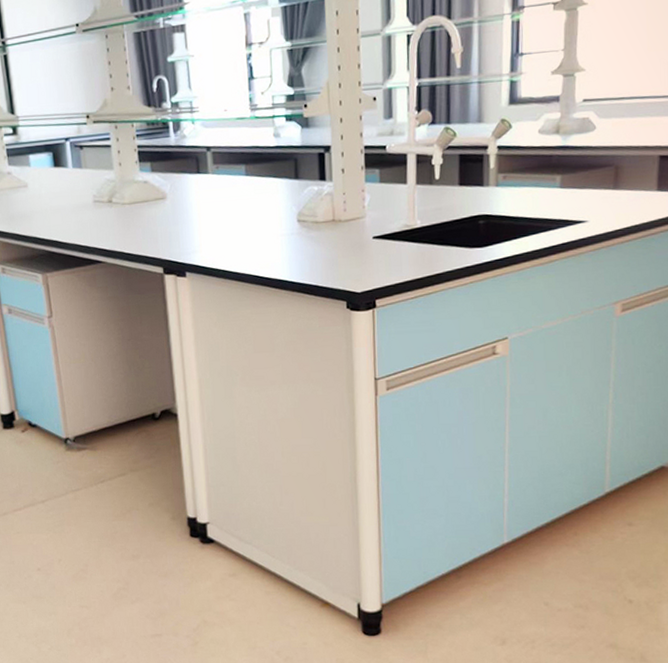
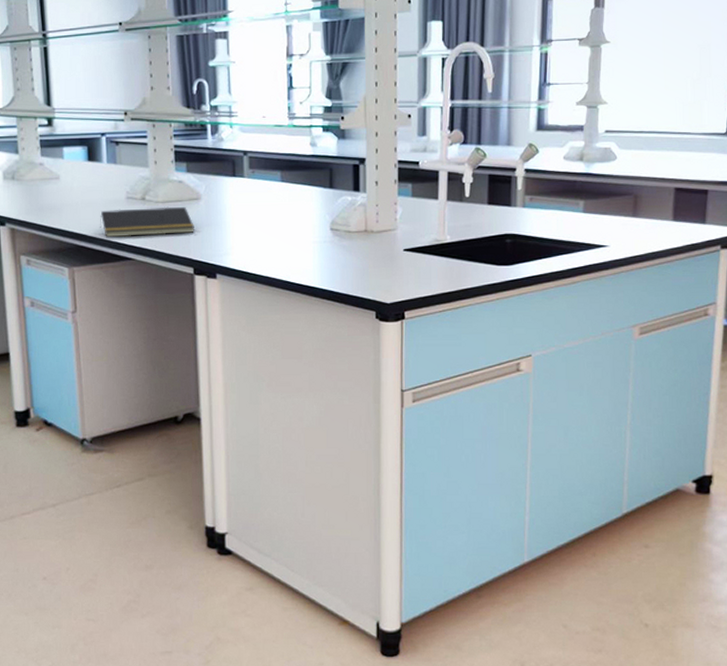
notepad: none [69,207,163,243] -> present [99,206,195,238]

